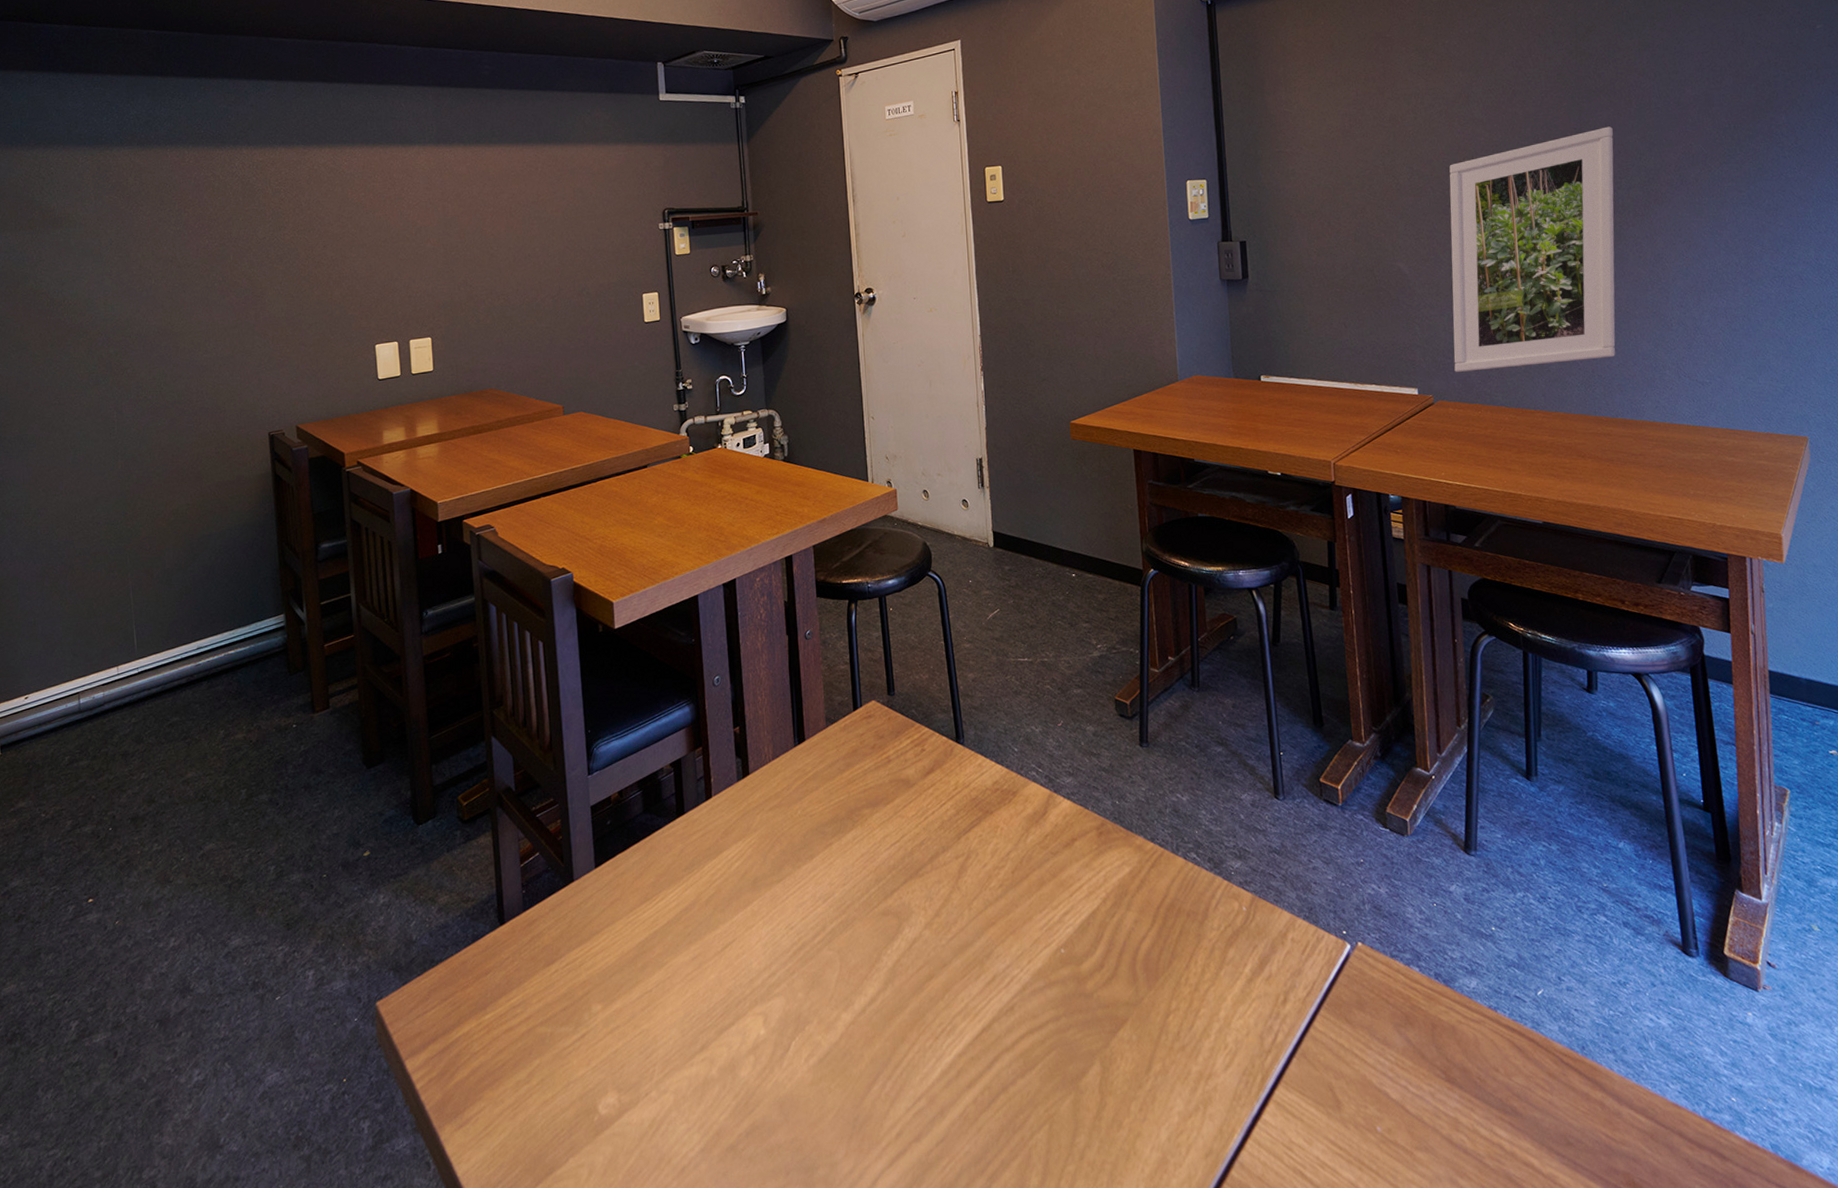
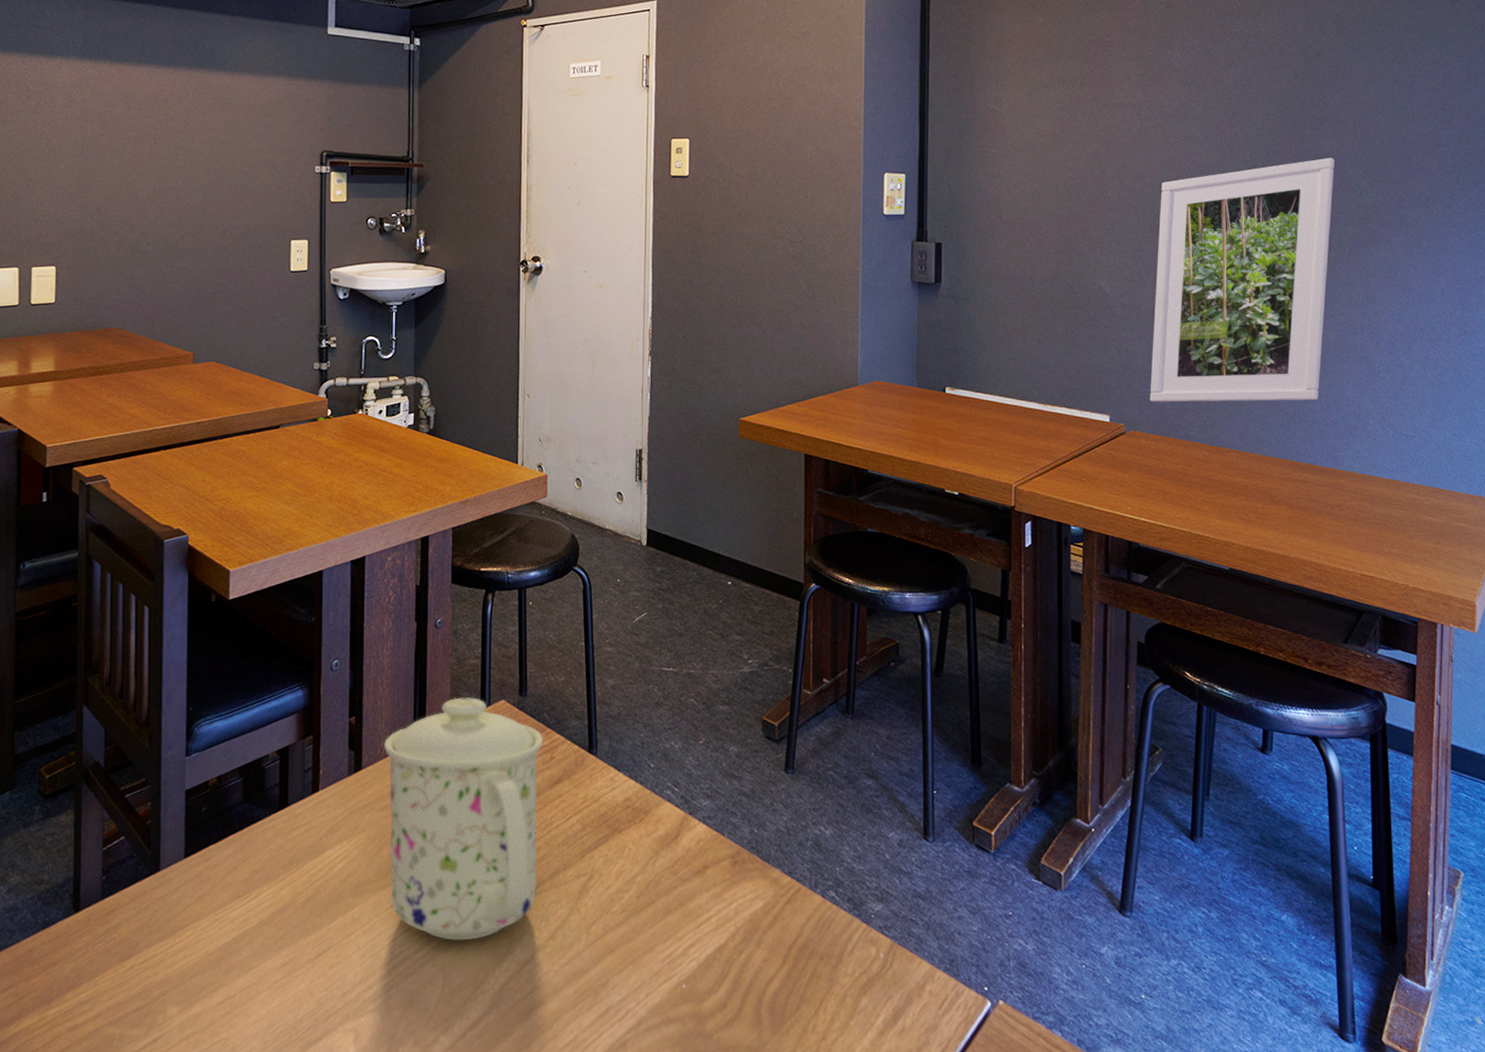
mug: none [768,700,919,925] -> present [384,697,543,941]

